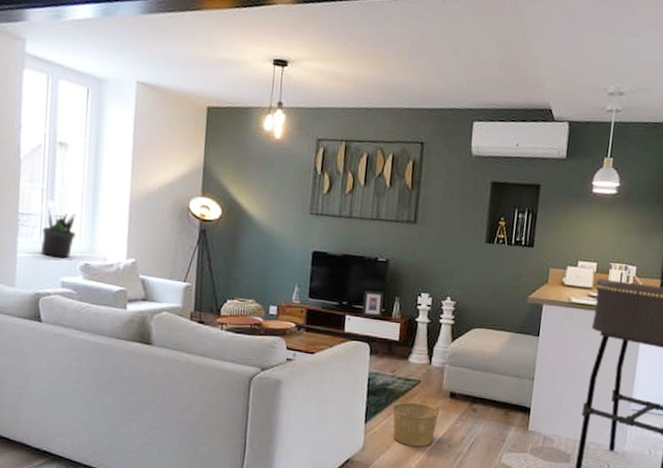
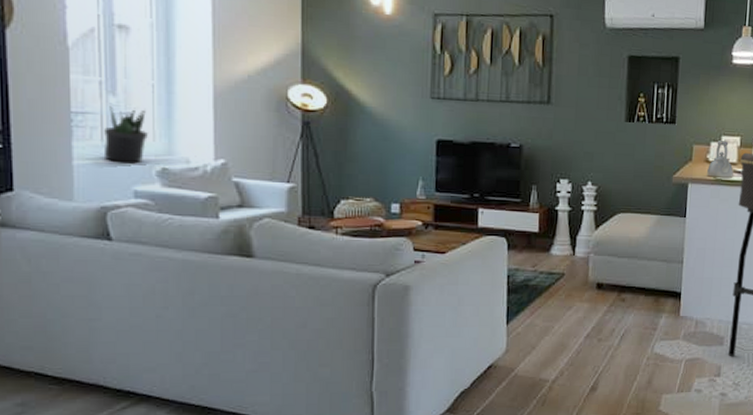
picture frame: present [362,290,384,318] -> none [496,180,520,209]
basket: present [392,402,440,447] -> none [535,297,587,344]
kettle: none [561,265,589,303] -> present [706,141,734,179]

